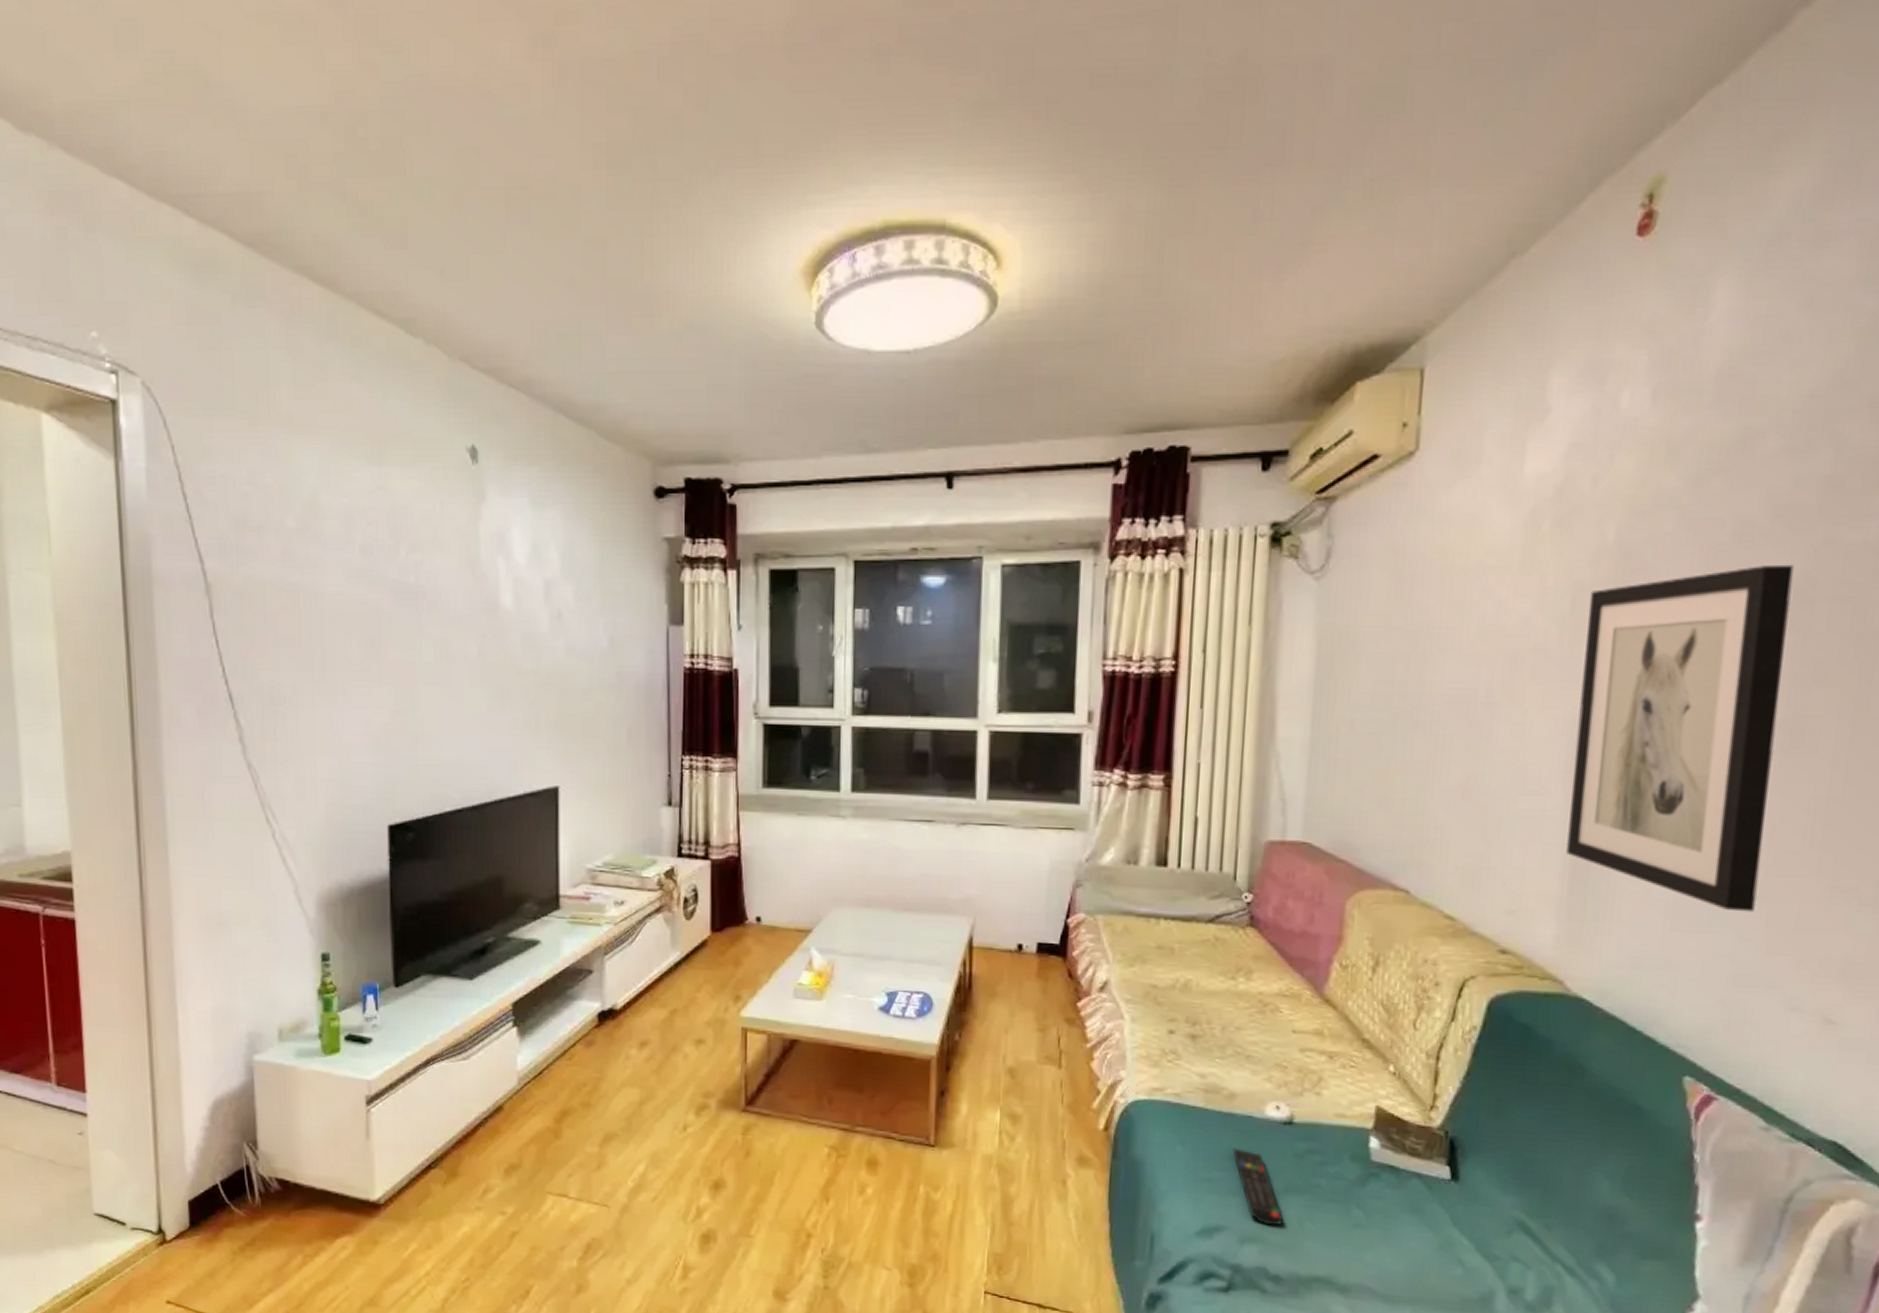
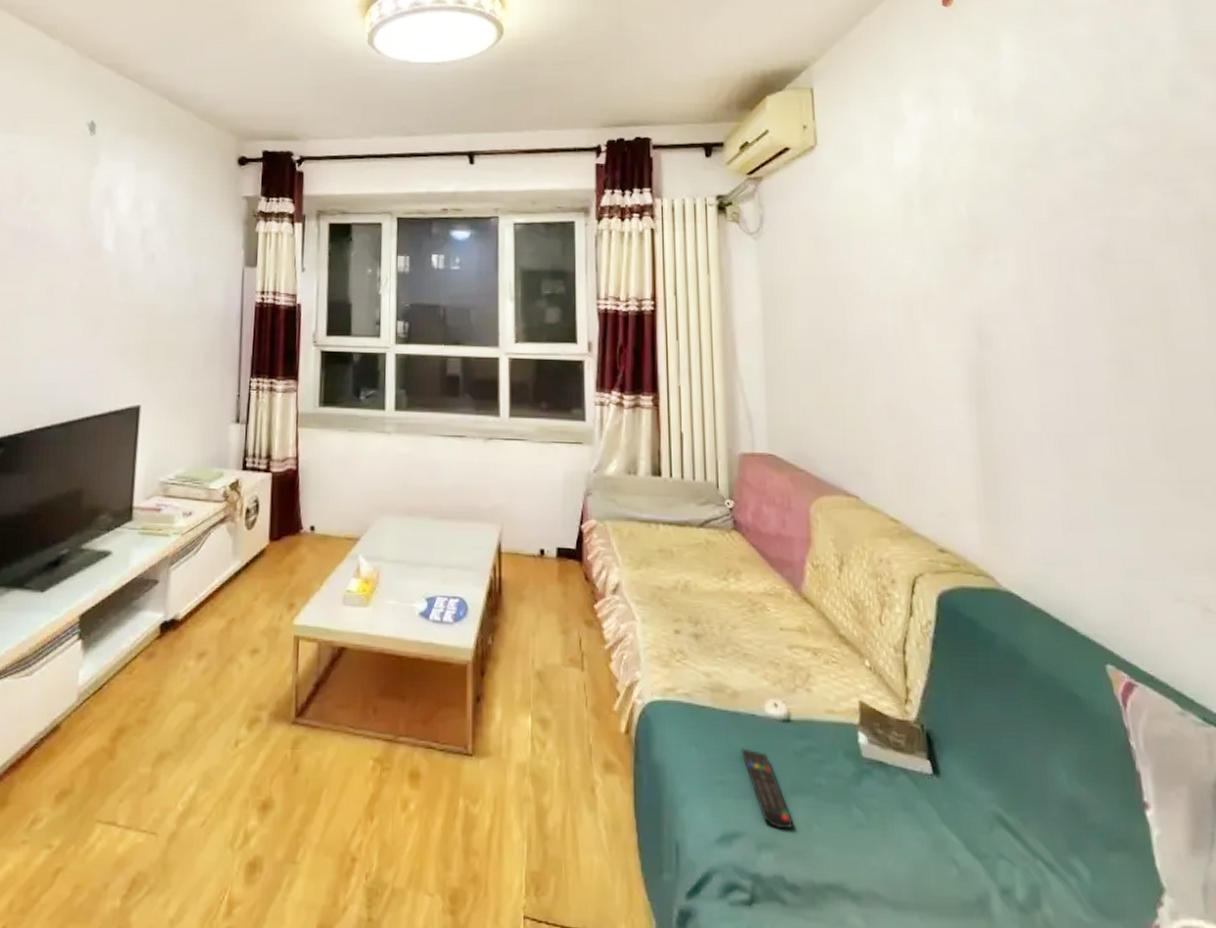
wall art: present [1566,564,1794,912] -> none [956,234,1129,513]

